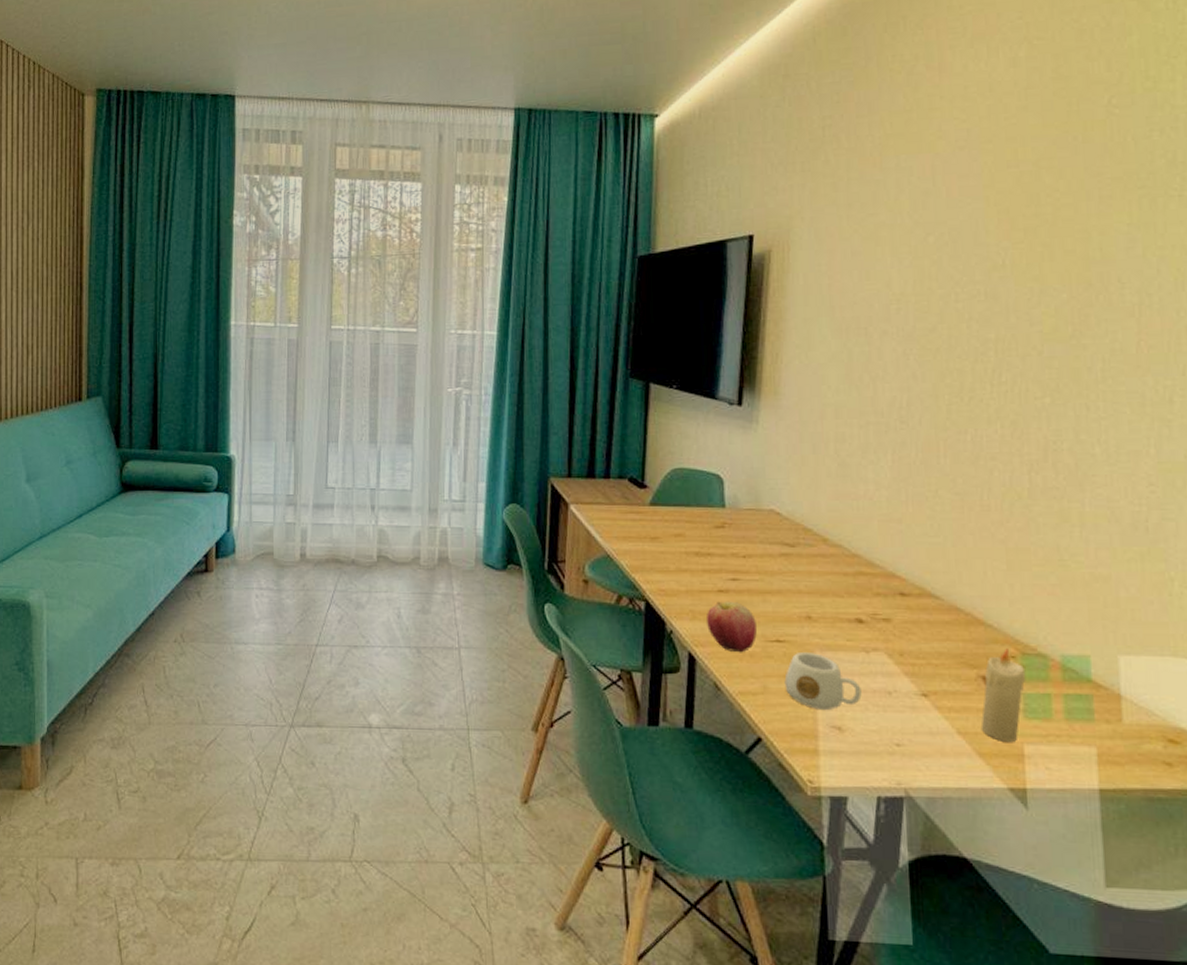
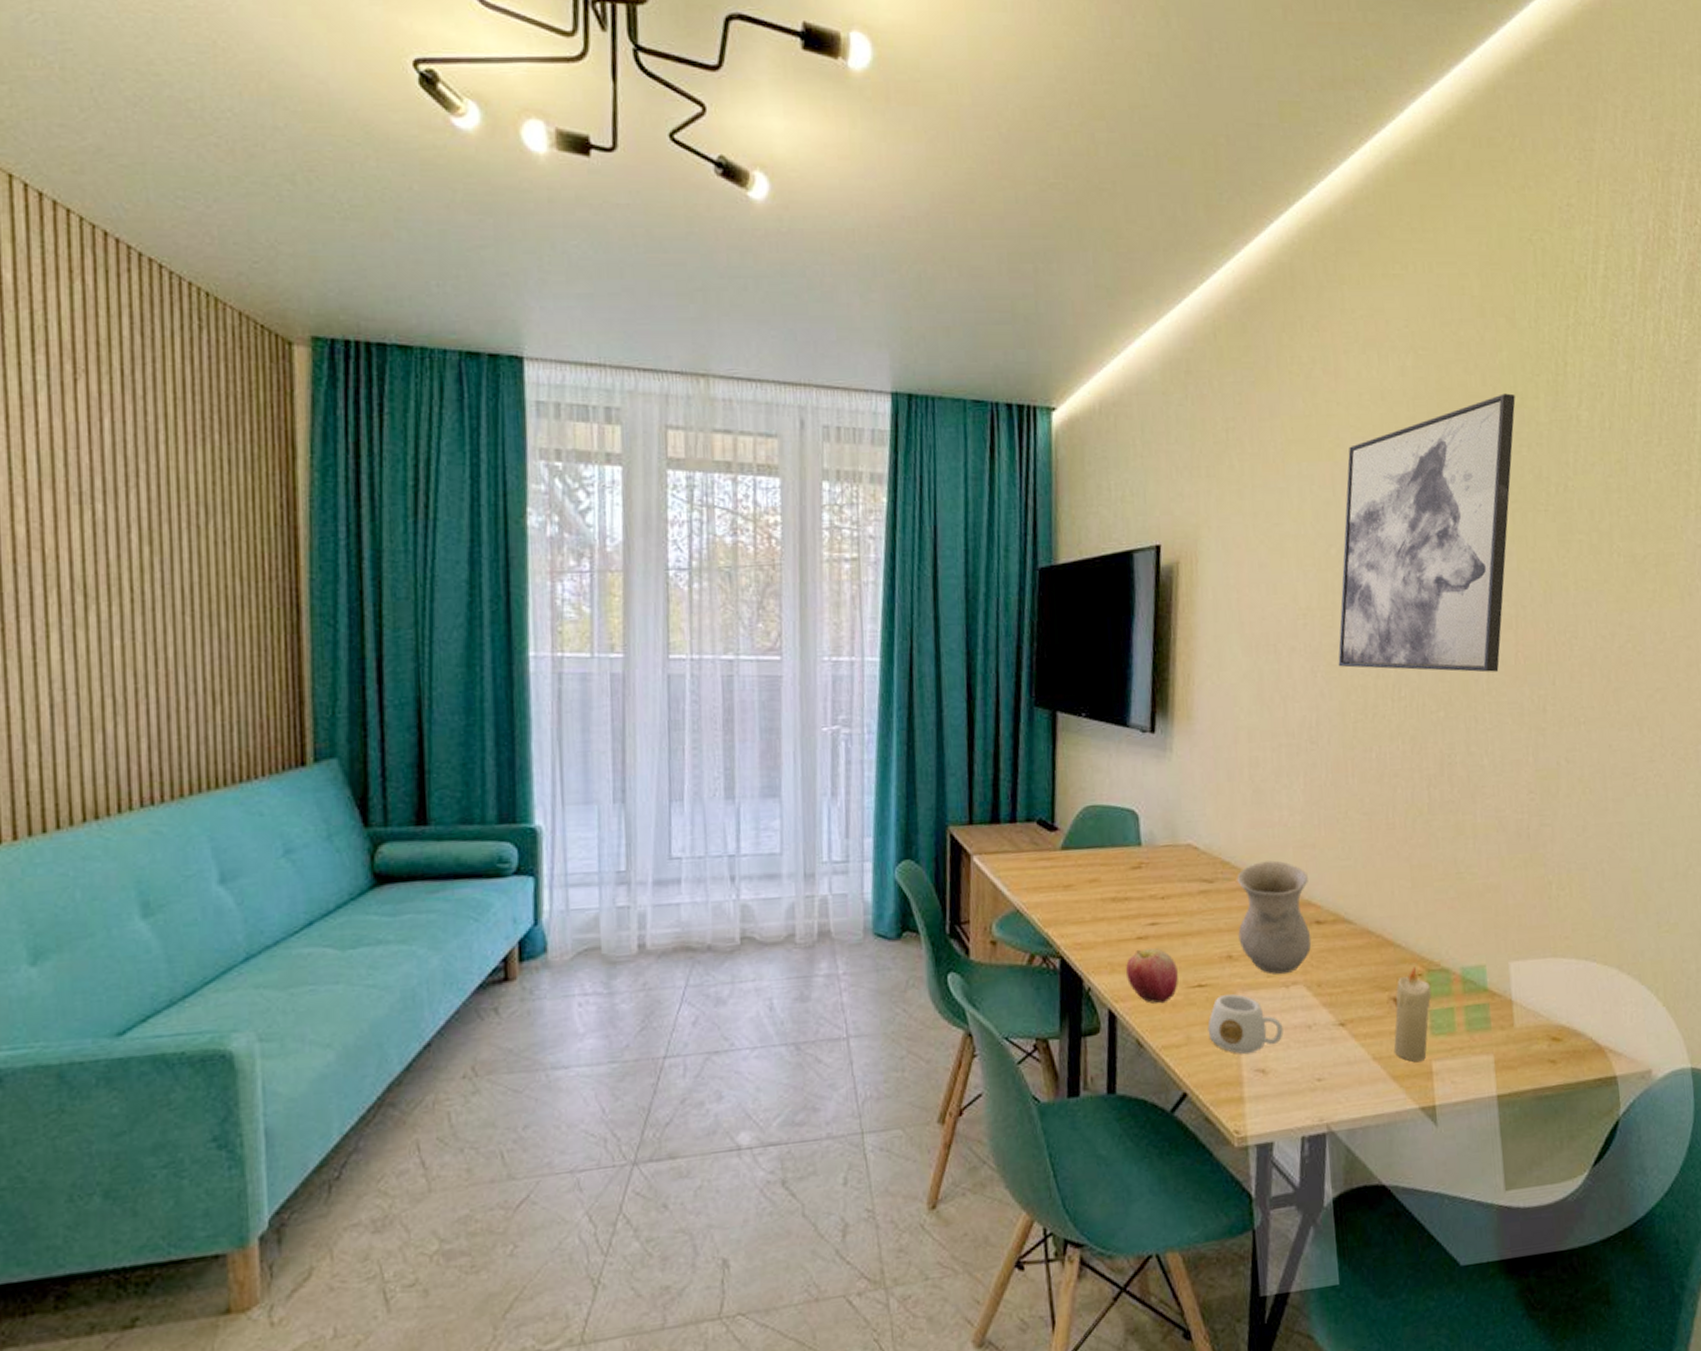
vase: none [818,531,895,640] -> present [1237,860,1312,975]
wall art: none [932,77,1147,361] -> present [1338,393,1516,673]

